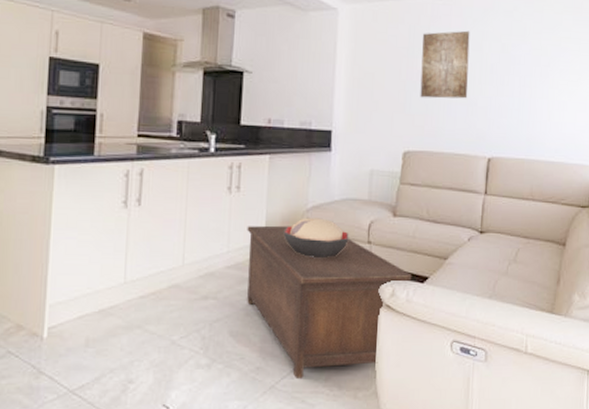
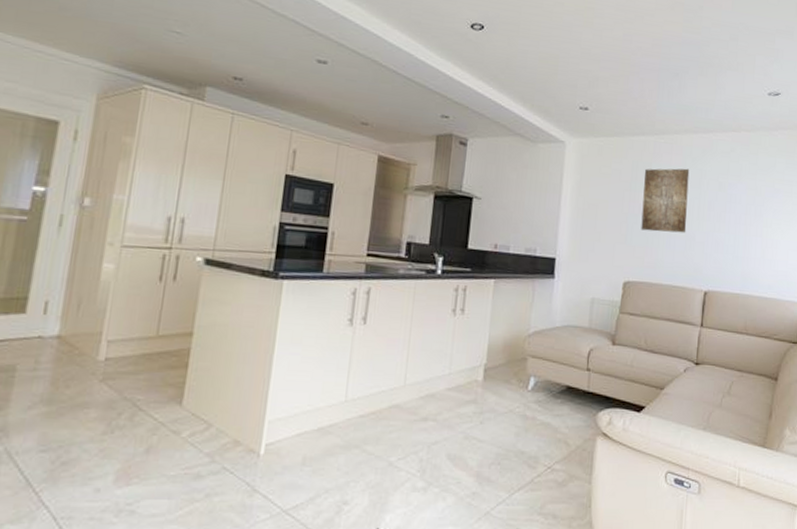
cabinet: present [247,225,412,378] -> none [466,349,629,505]
decorative bowl: present [283,217,349,259] -> none [504,342,569,384]

